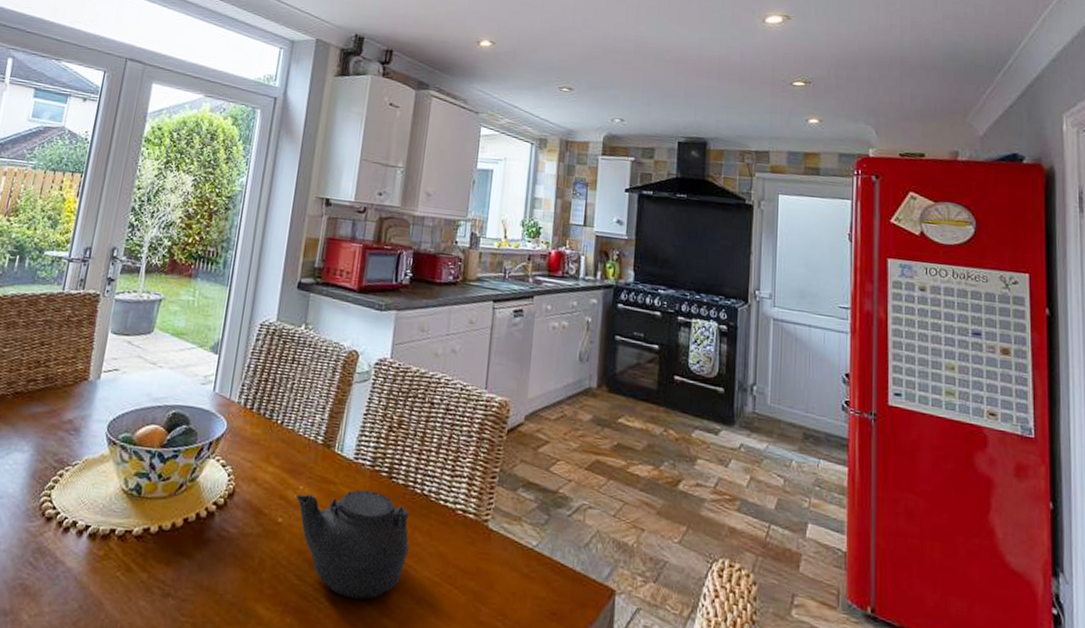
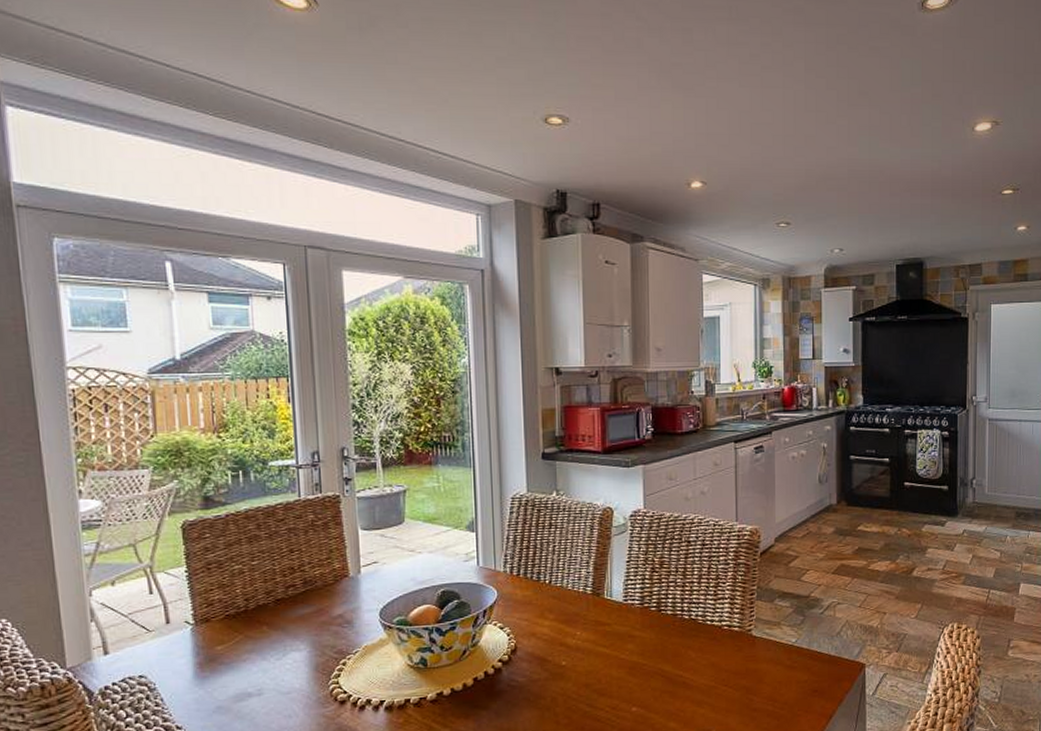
teapot: present [295,489,410,600] -> none [574,624,685,713]

